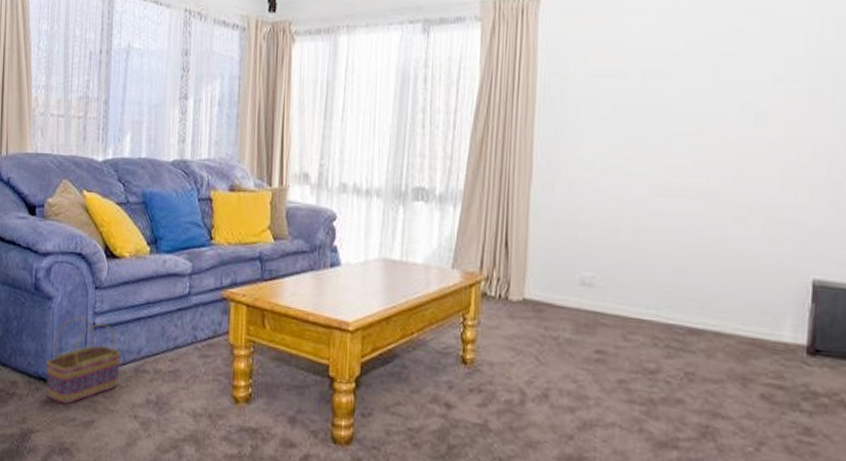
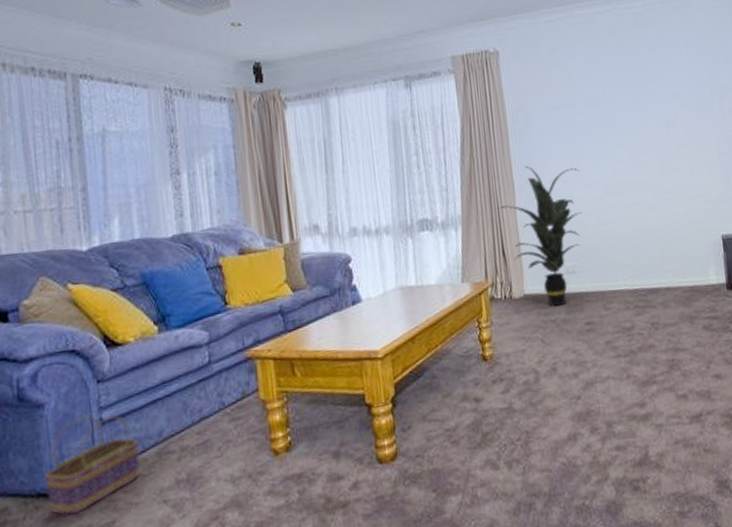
indoor plant: none [507,144,621,323] -> present [497,166,582,307]

